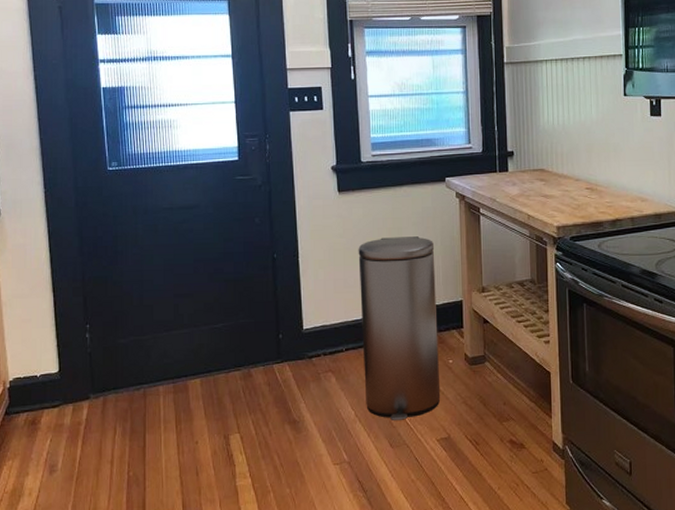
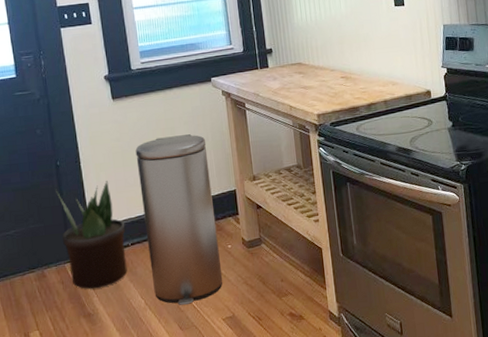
planter: none [270,279,341,393] -> present [56,181,128,289]

